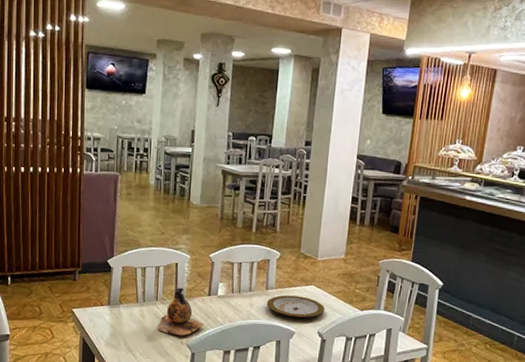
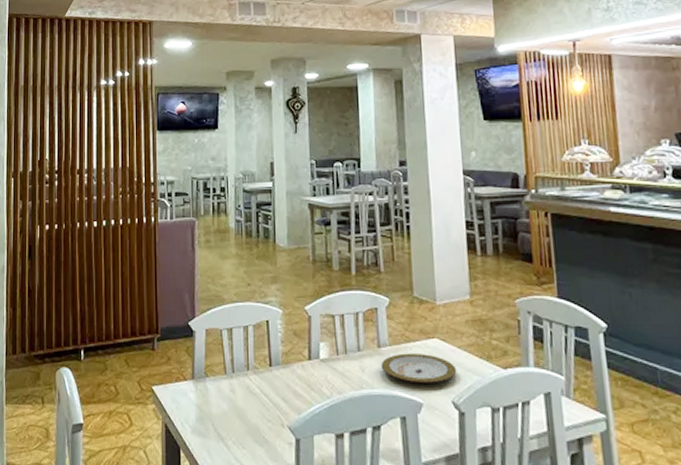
vase: present [157,287,205,336] -> none [251,351,308,416]

